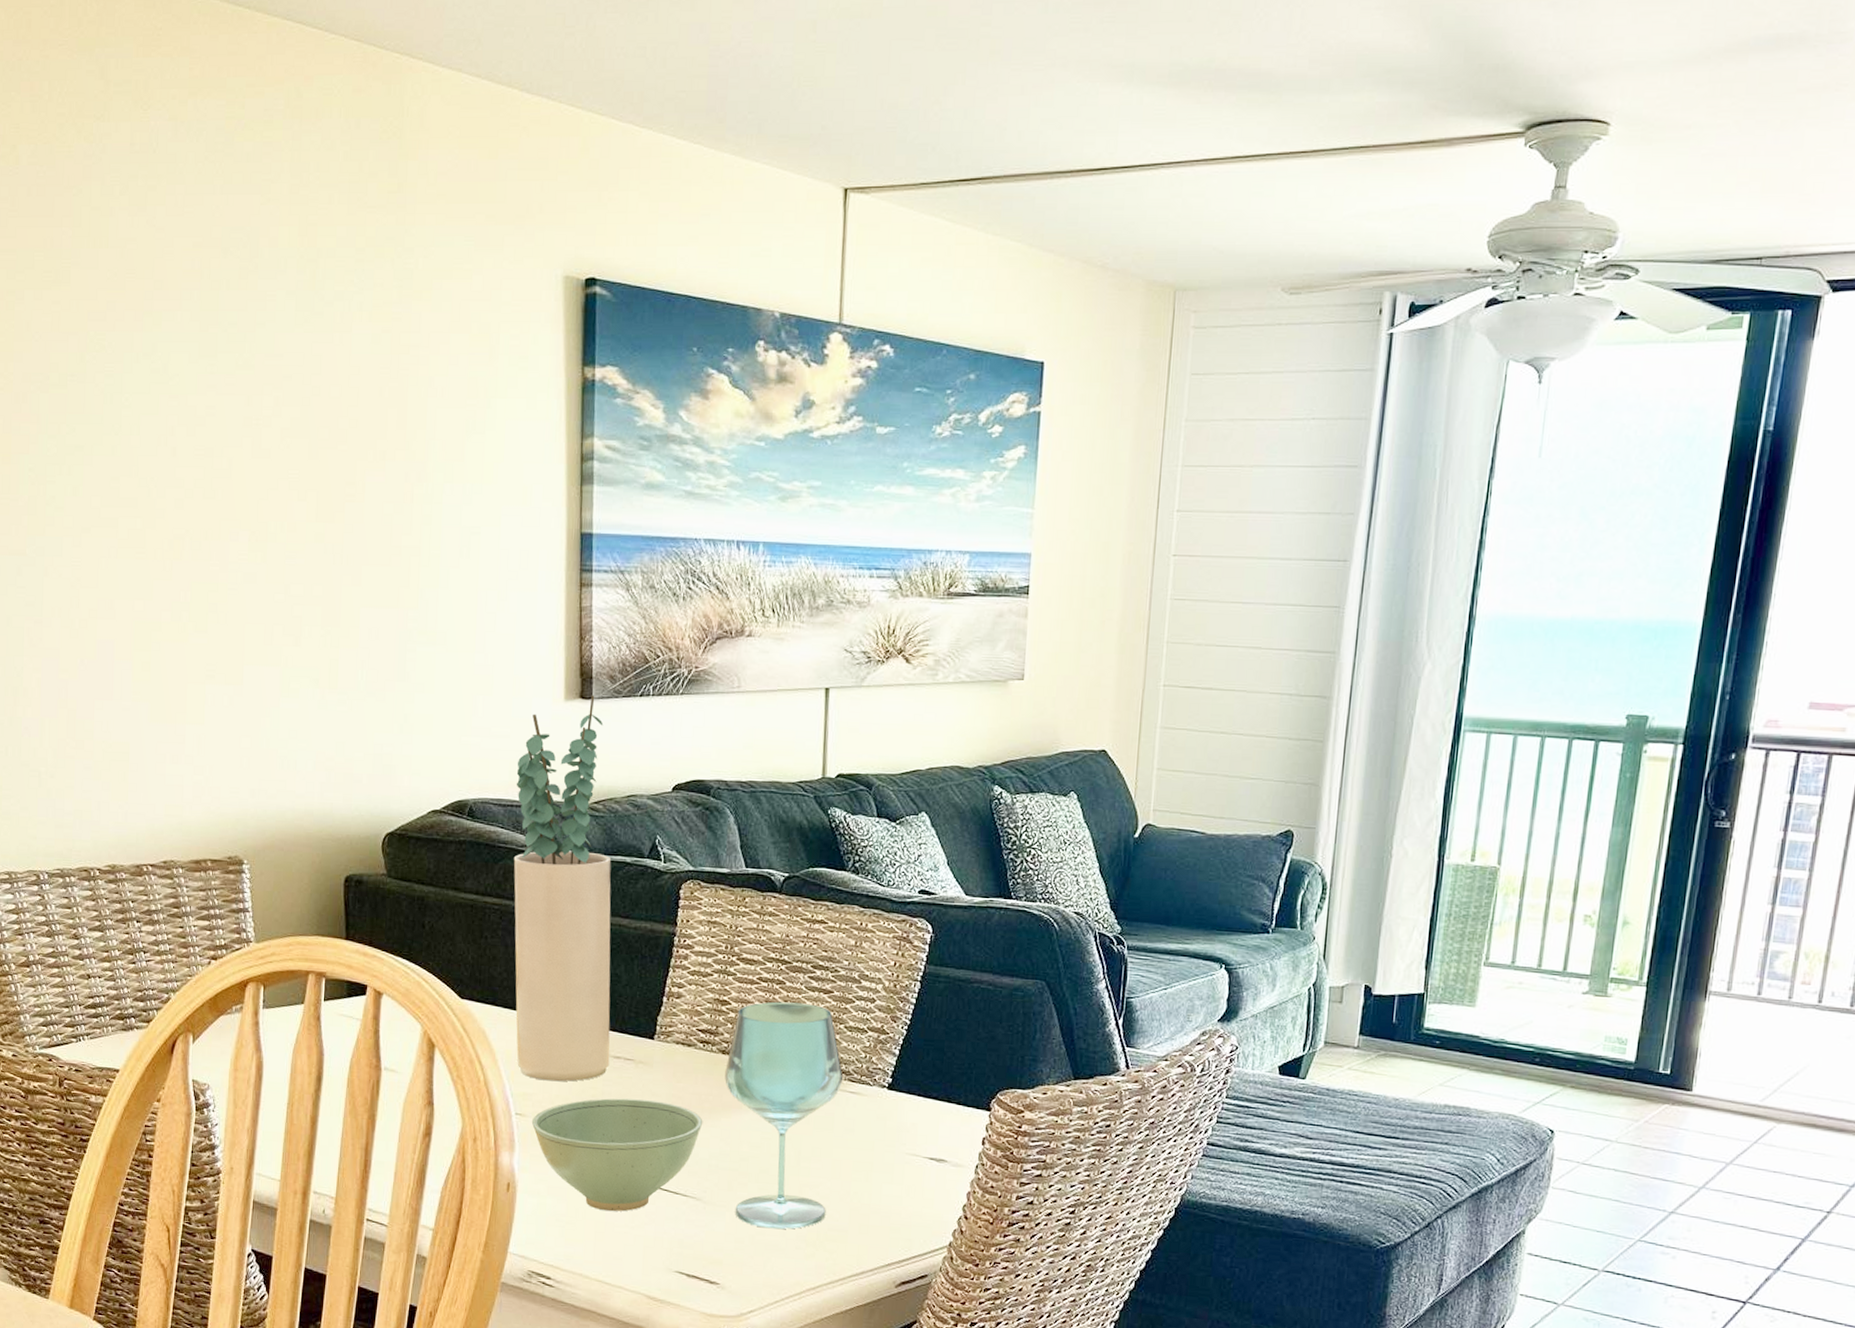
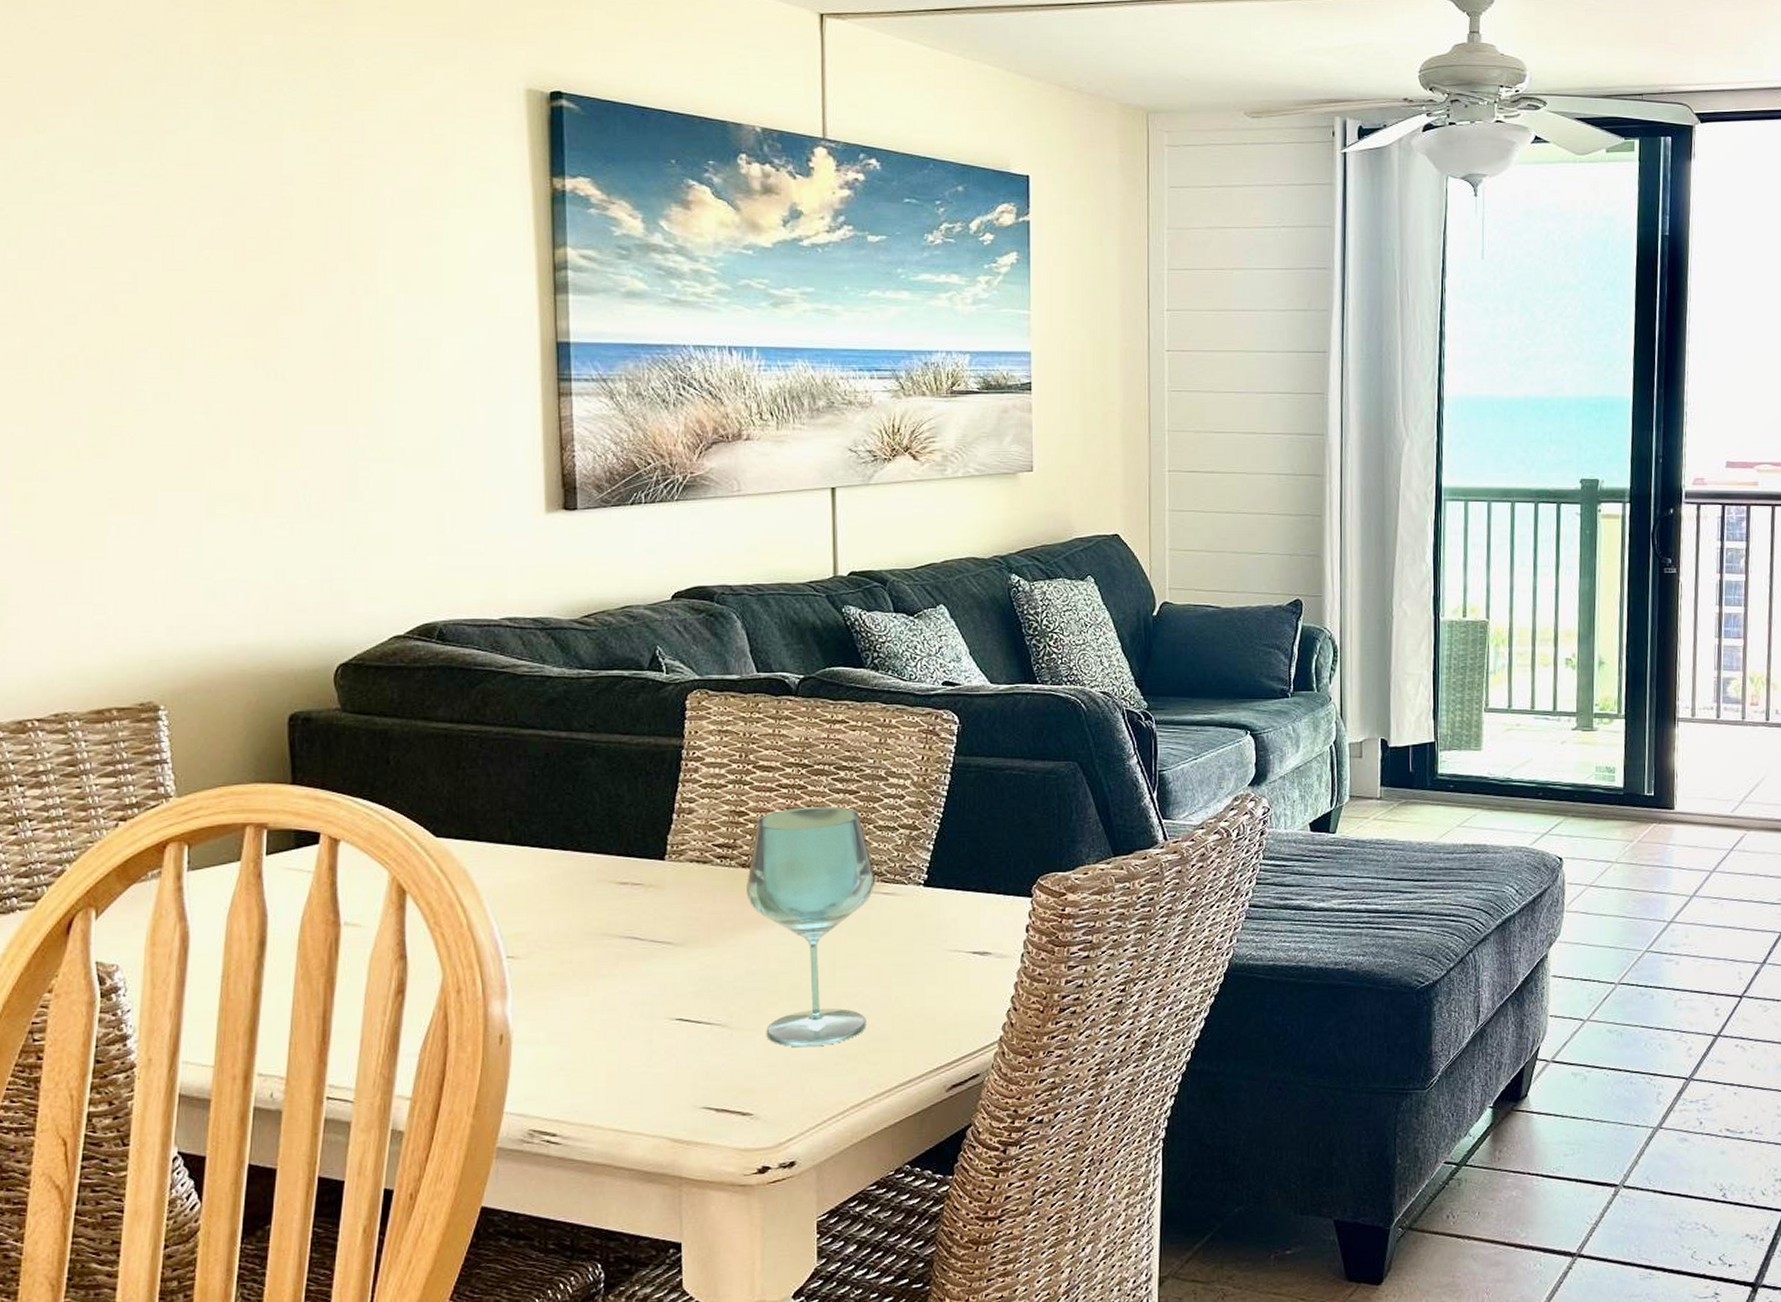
vase: present [513,695,612,1082] -> none [493,505,615,917]
bowl: present [531,1098,703,1212] -> none [526,925,725,1052]

